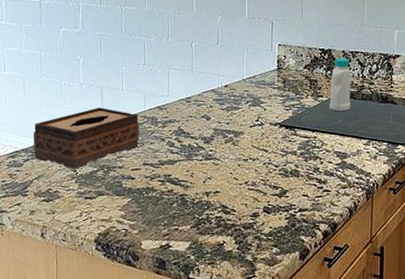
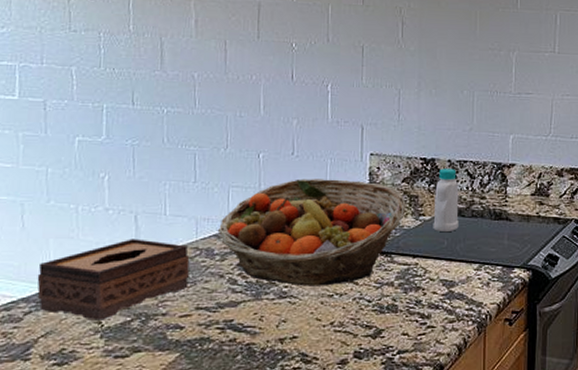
fruit basket: none [160,64,307,152] -> present [217,179,406,286]

